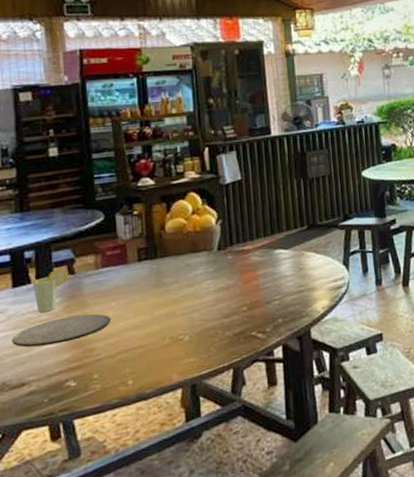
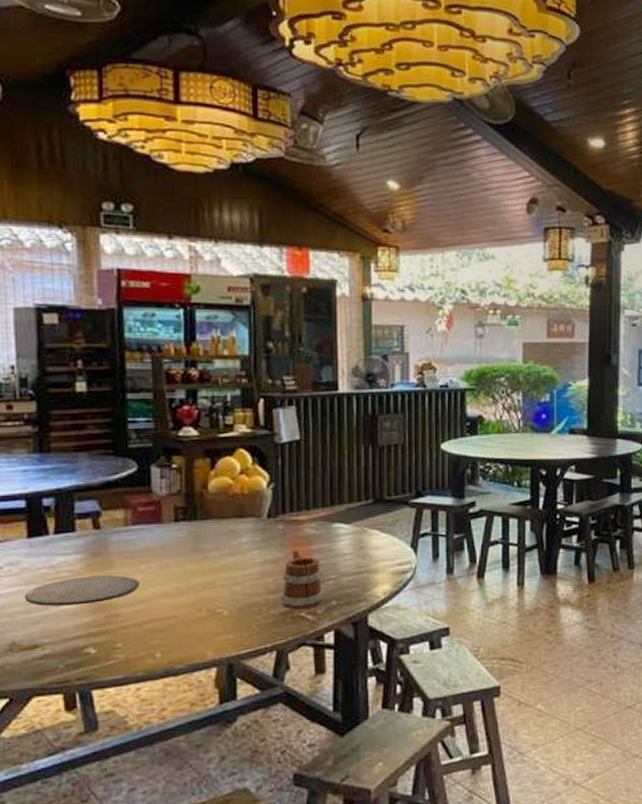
cup: present [29,268,68,313] -> none [47,521,92,569]
mug: none [233,276,273,330] -> present [280,550,326,610]

